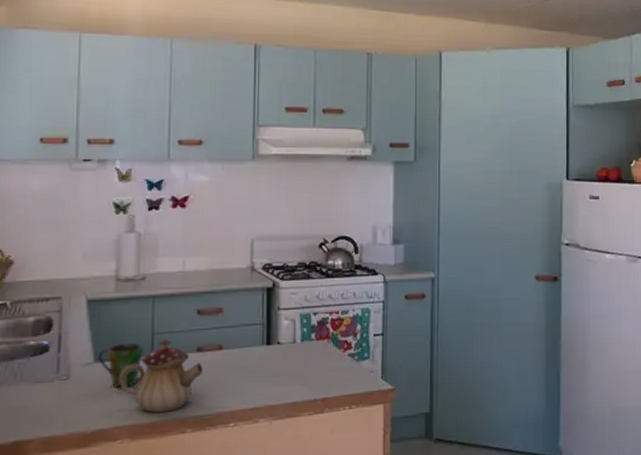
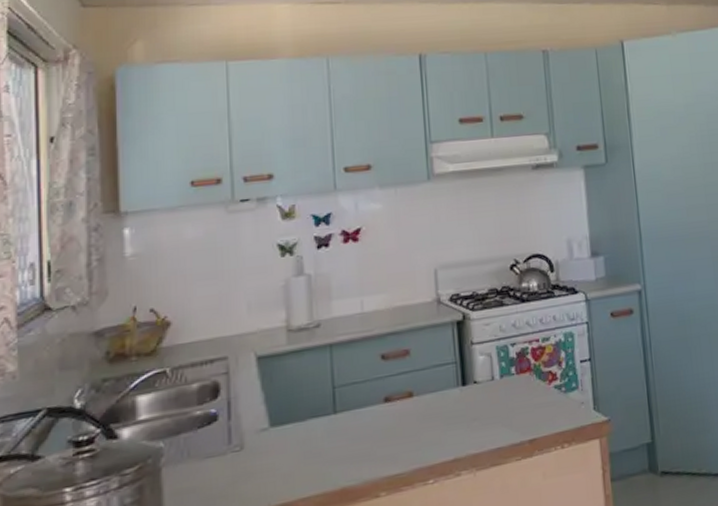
cup: present [98,342,145,388] -> none [273,399,325,454]
teapot: present [119,339,203,413] -> none [299,391,393,478]

